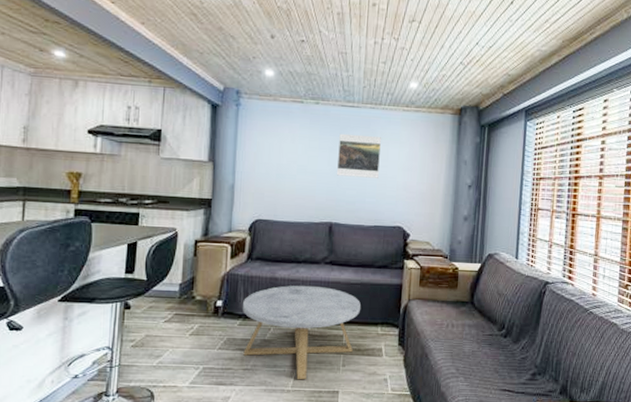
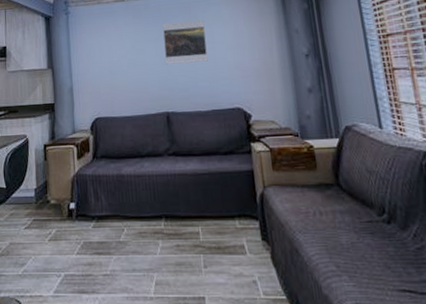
coffee table: present [242,285,361,380] -> none [93,180,213,285]

